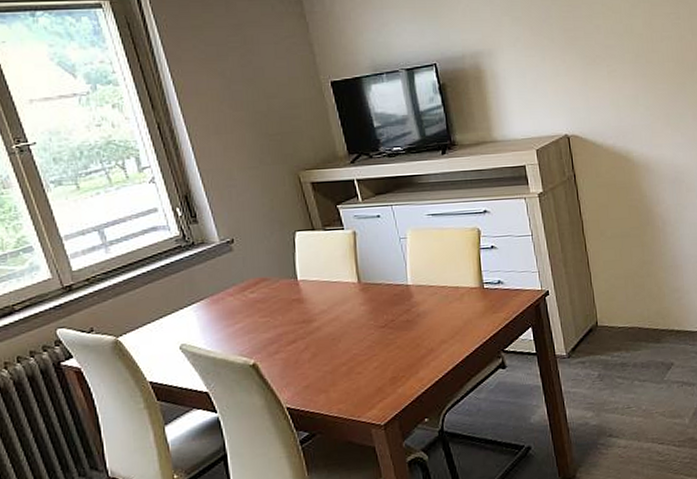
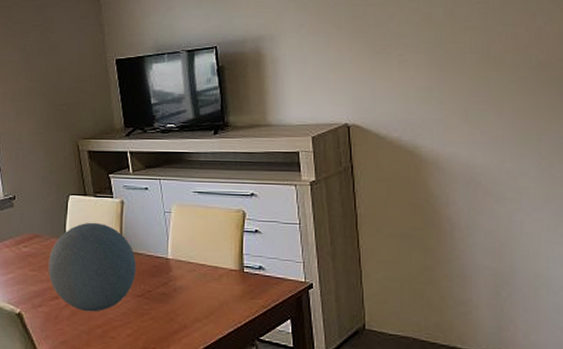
decorative orb: none [280,257,377,351] -> present [48,222,136,312]

